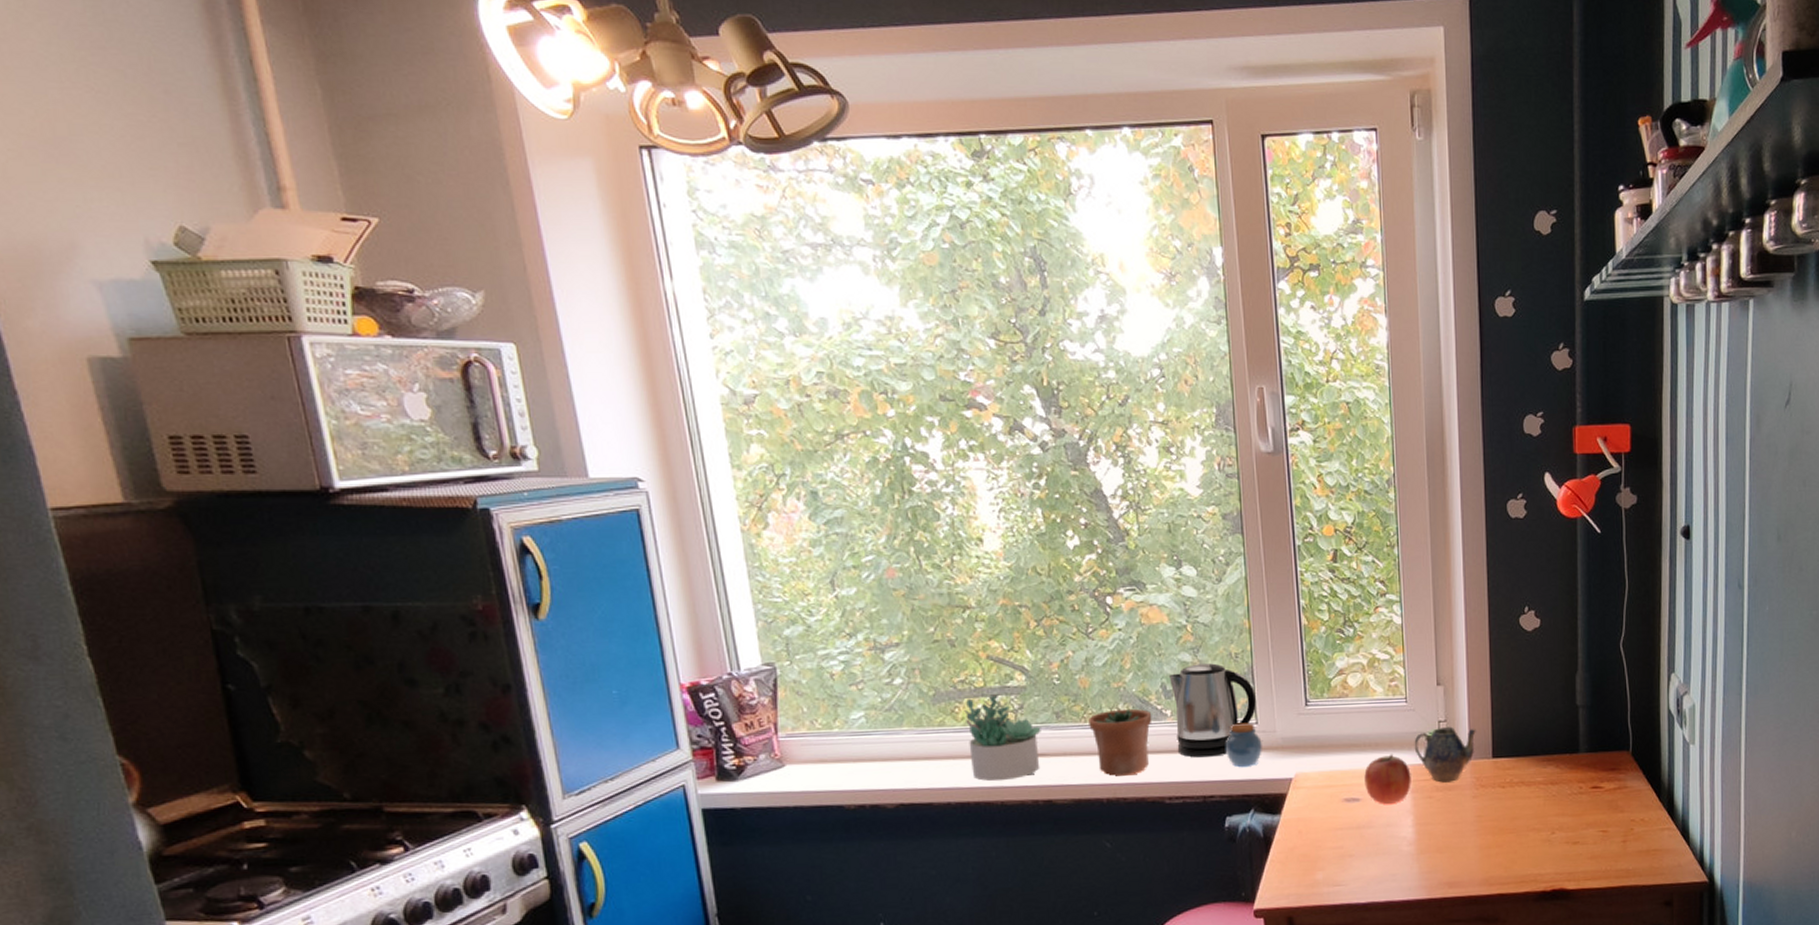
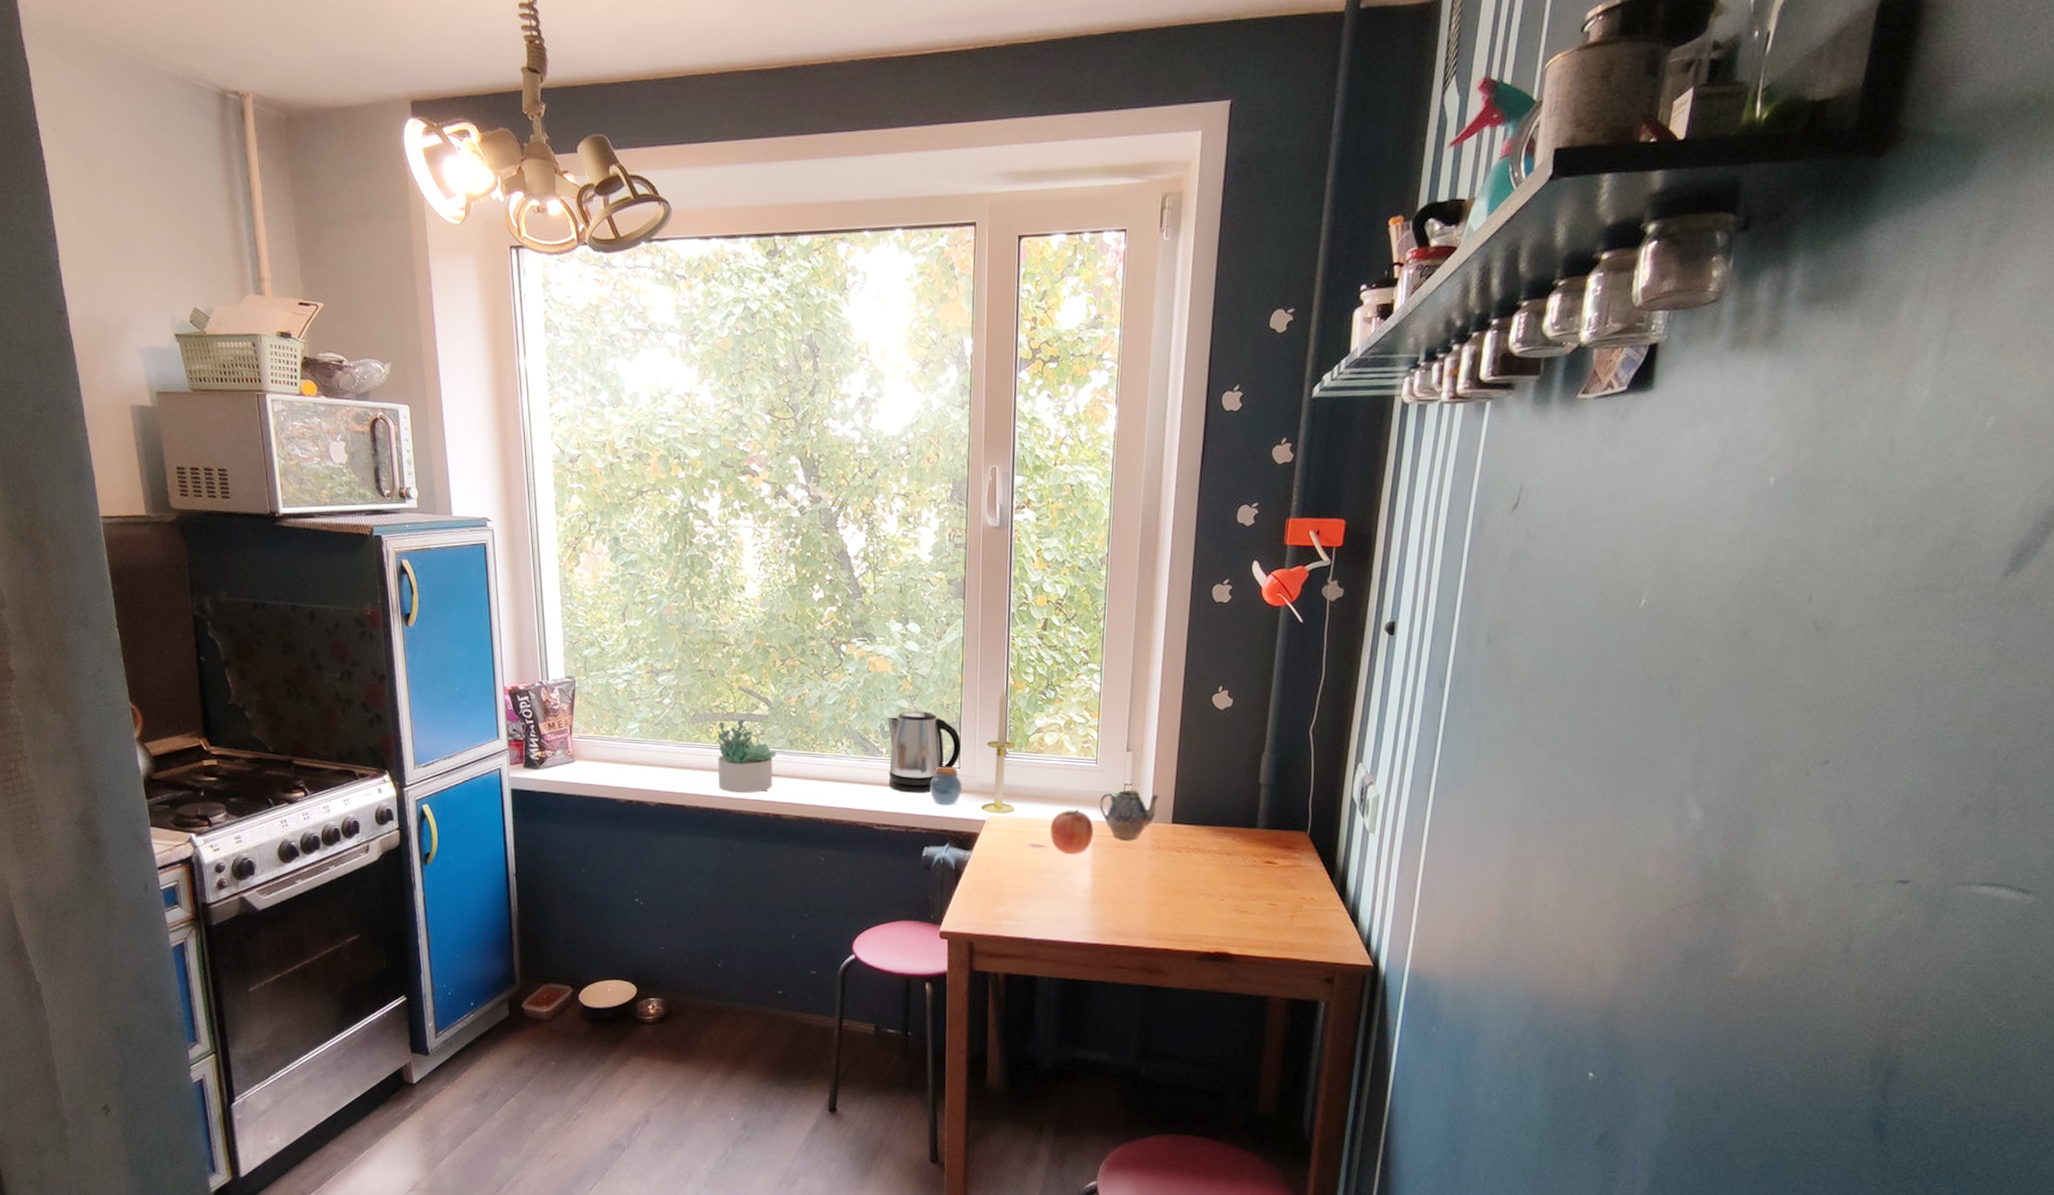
planter: present [1089,708,1152,776] -> none [816,743,870,801]
candle: none [1284,630,1323,770] -> present [981,689,1015,814]

